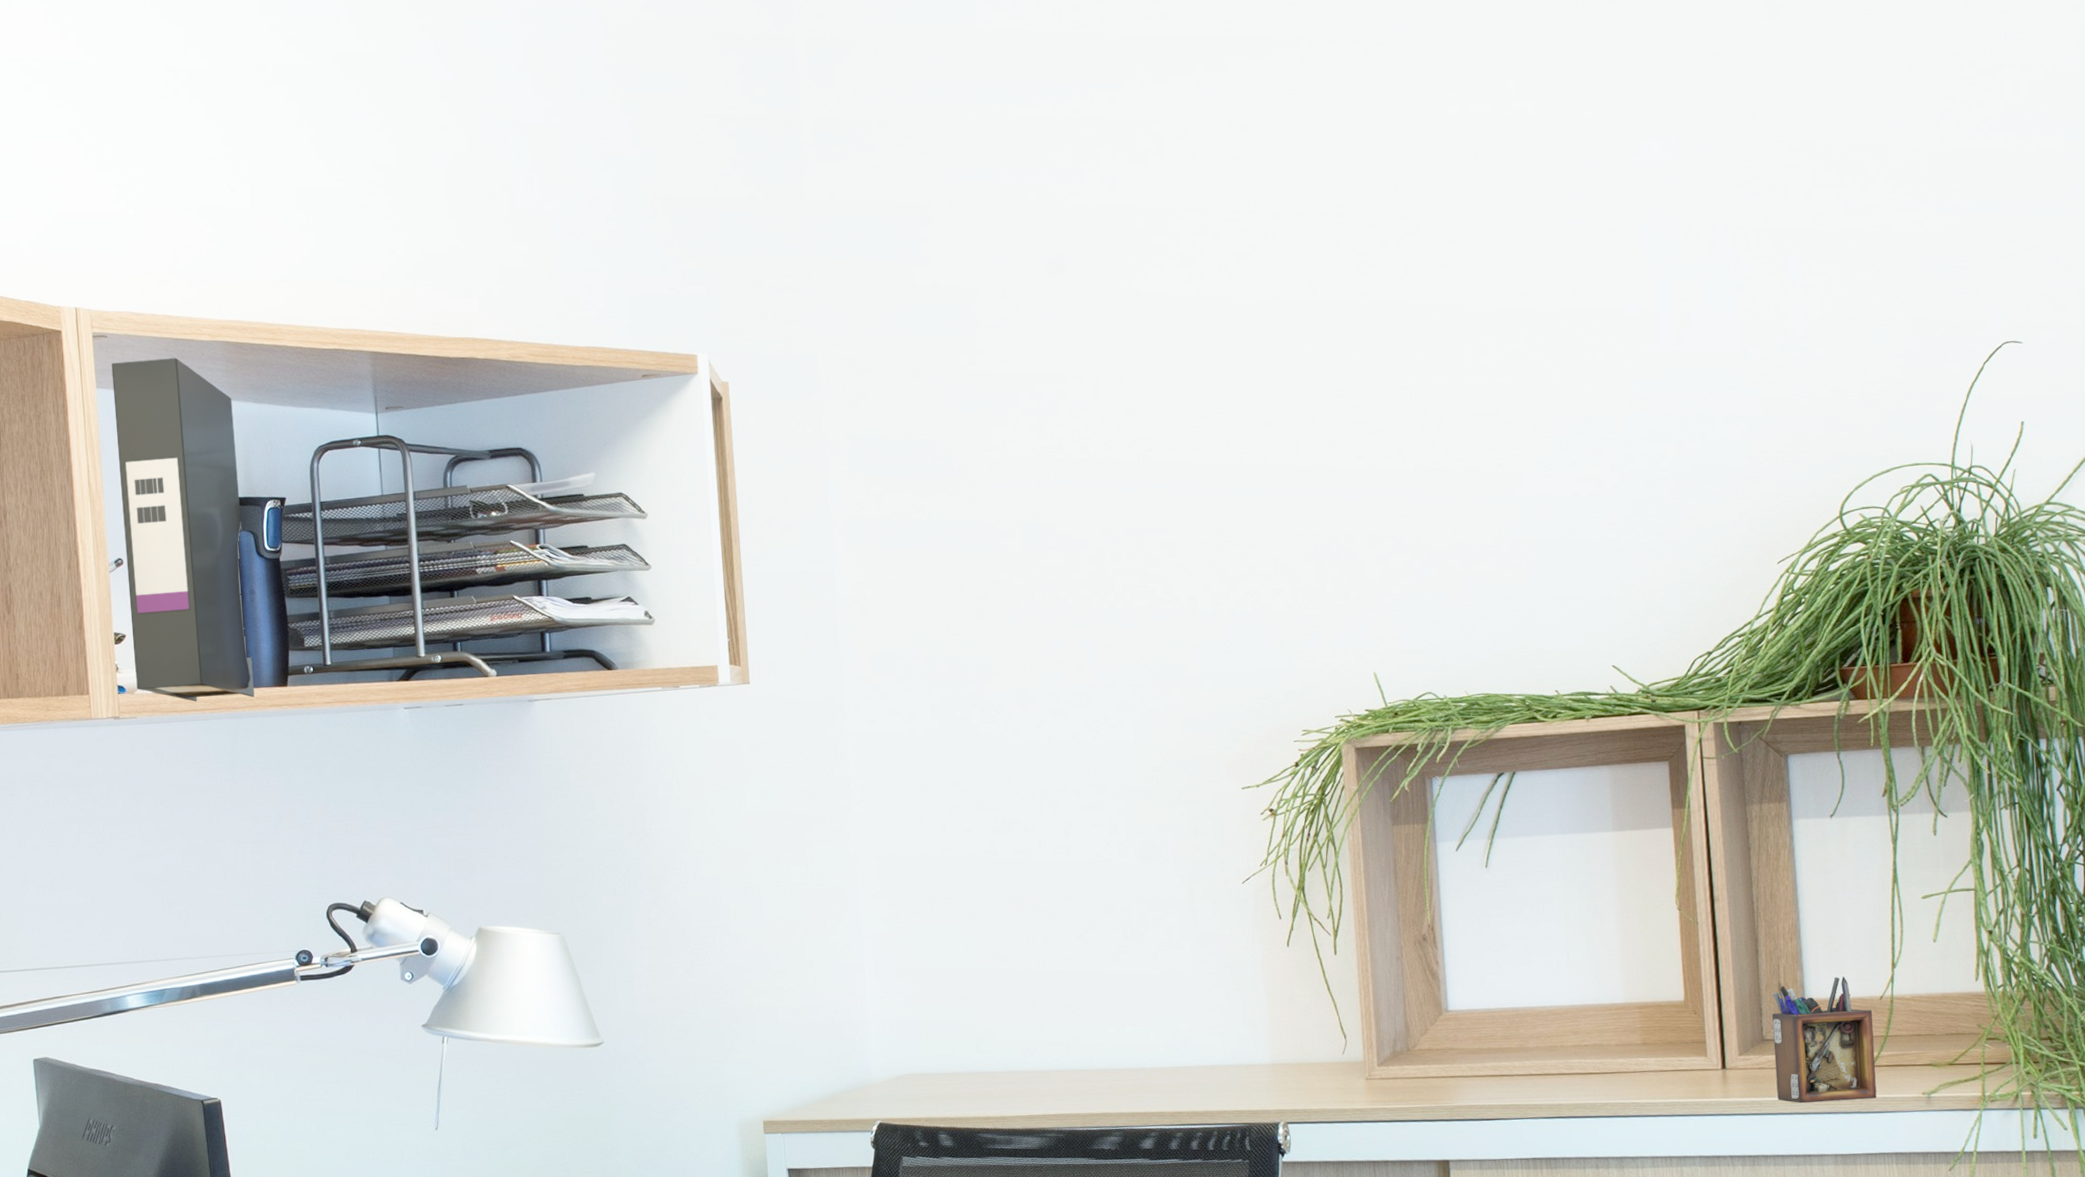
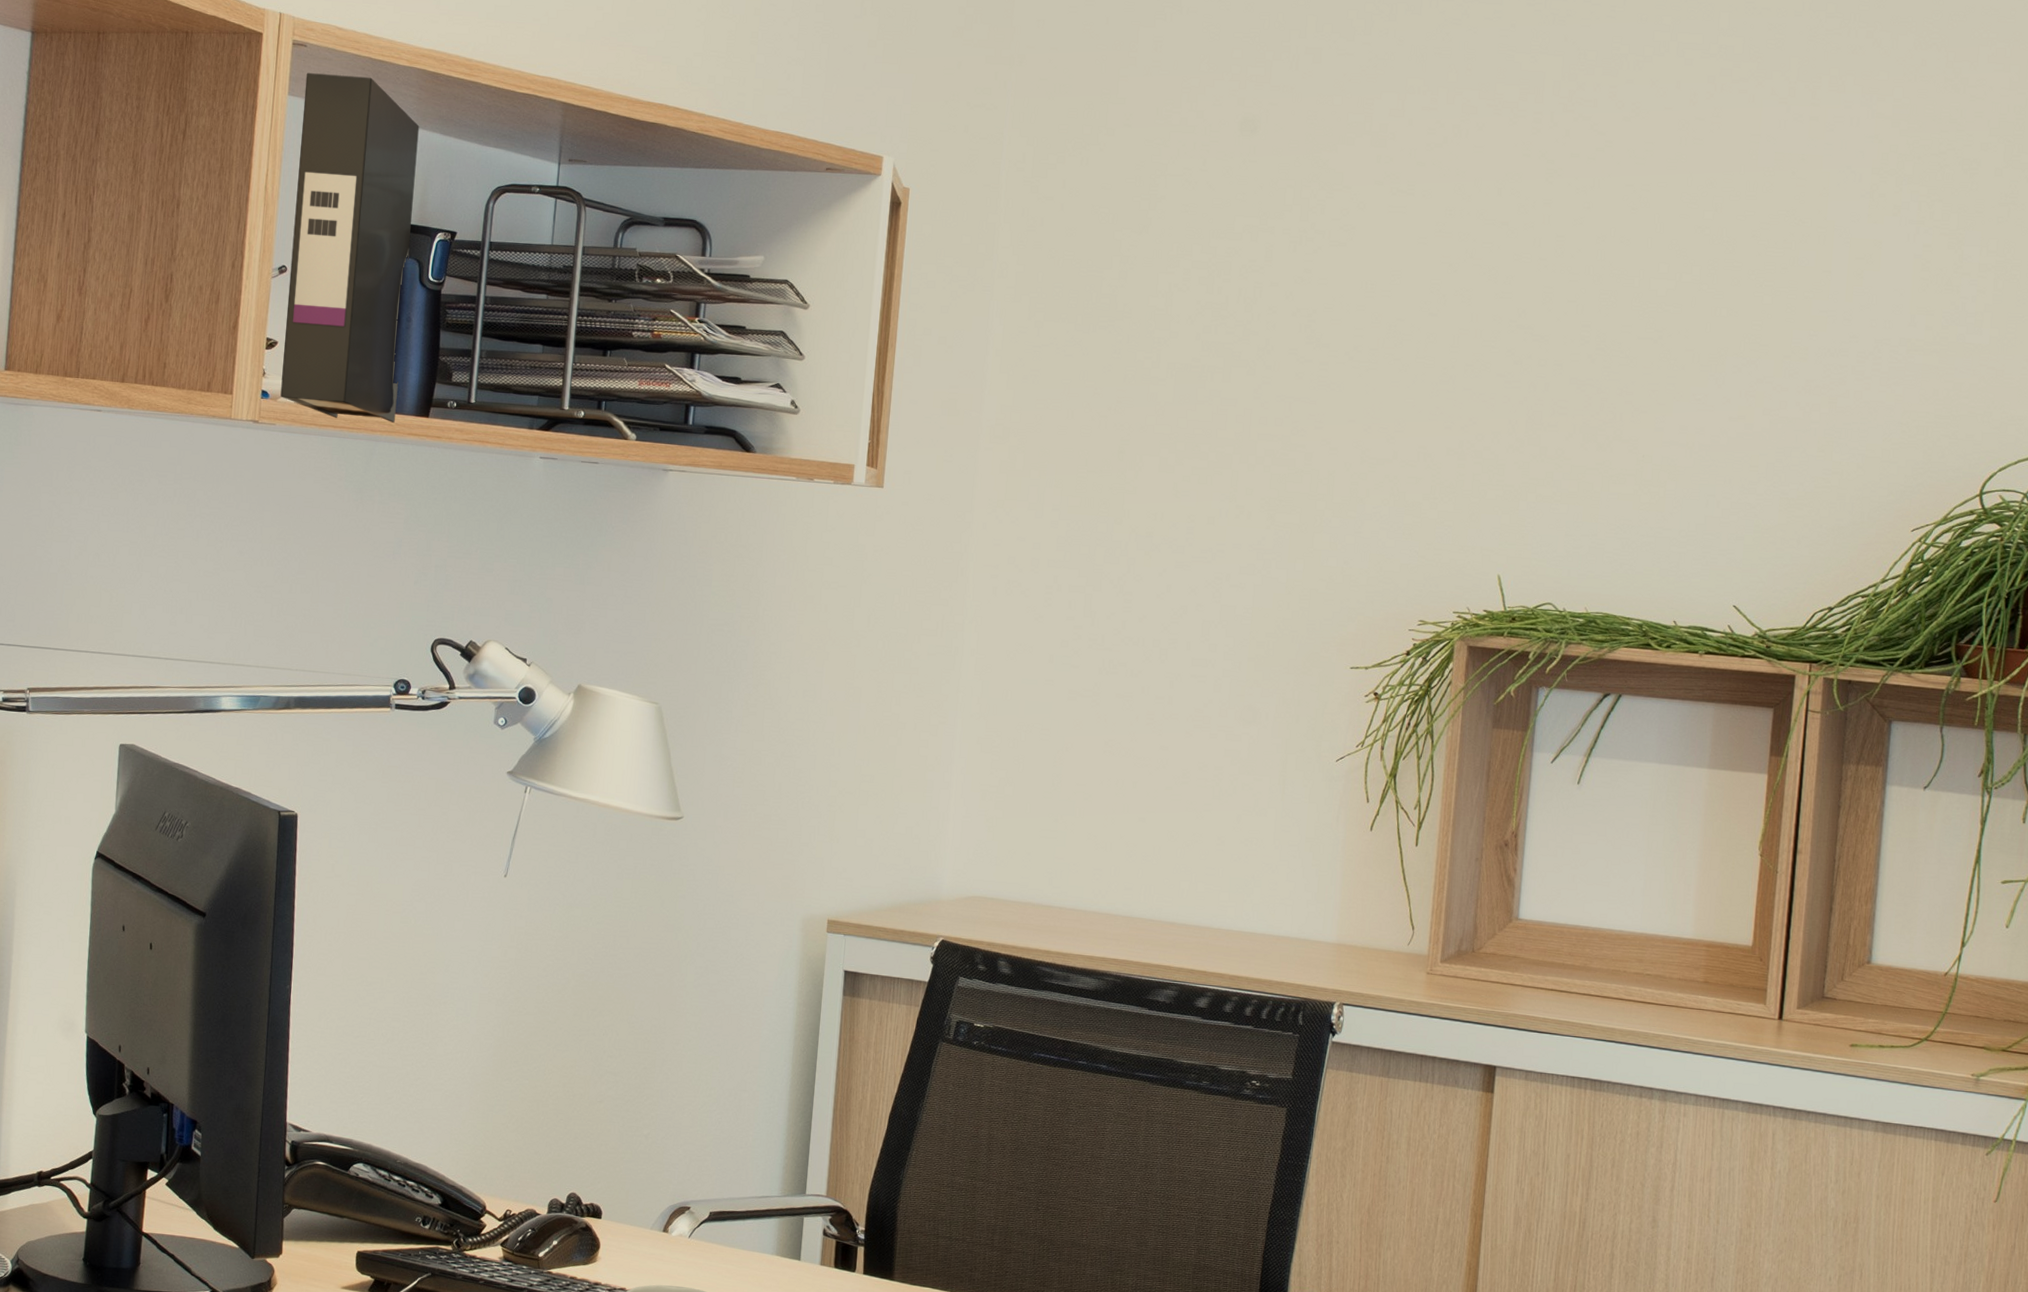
desk organizer: present [1772,976,1877,1104] -> none [1828,943,1935,1073]

